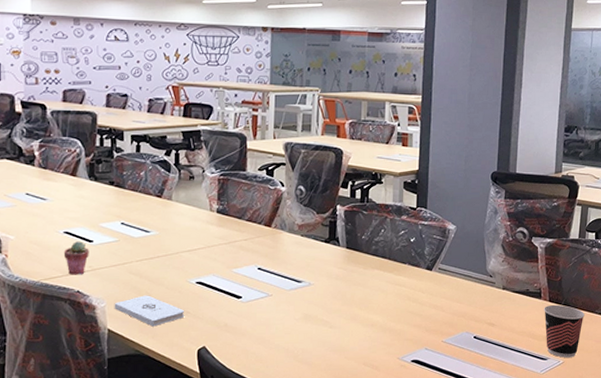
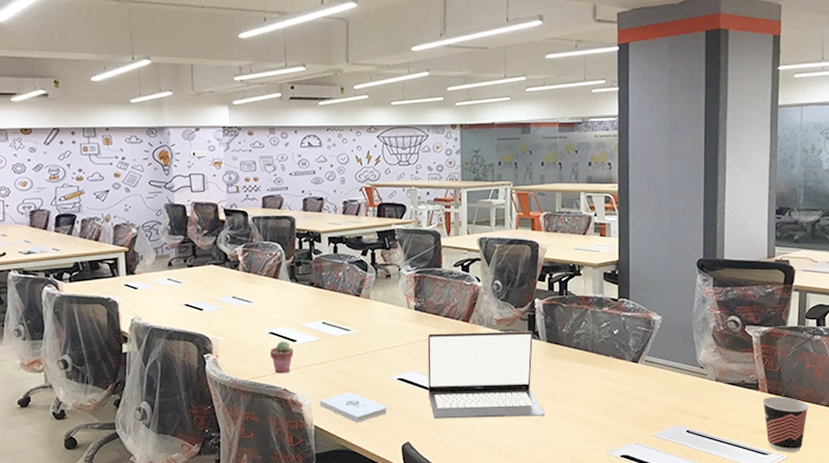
laptop: none [227,237,342,324] -> present [427,331,546,419]

